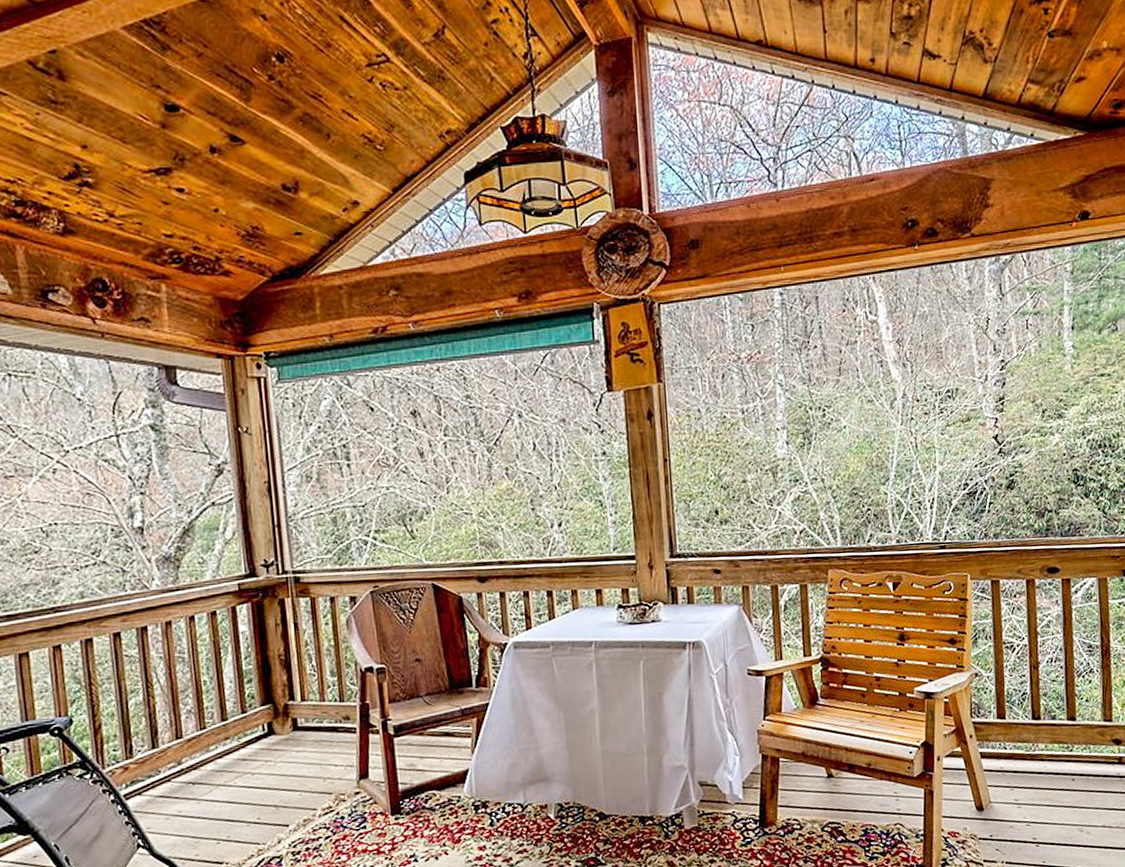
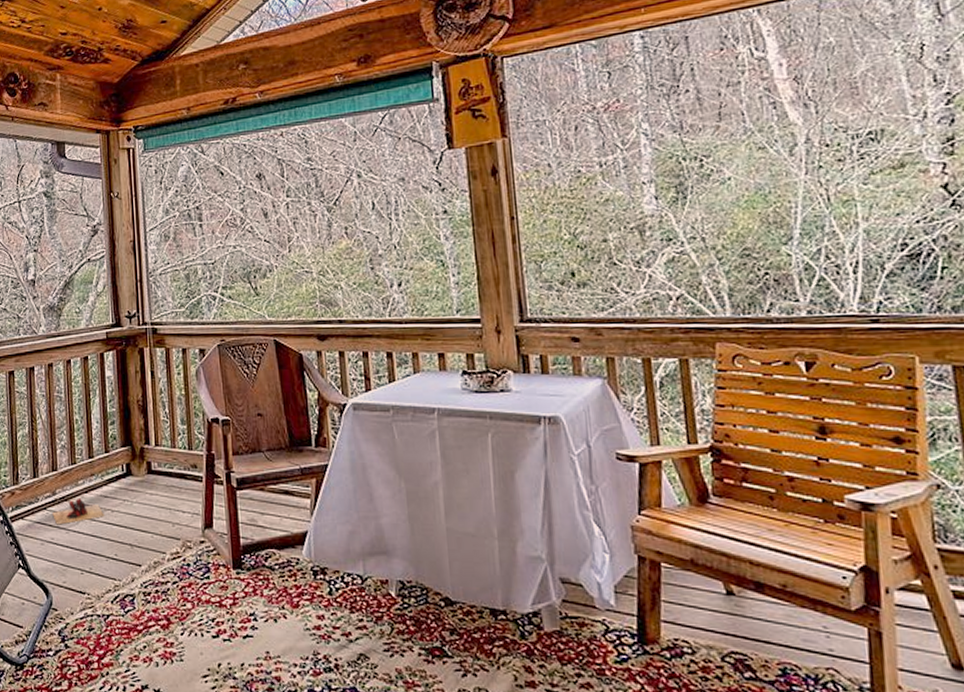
slippers: none [178,764,243,796] -> present [52,498,104,525]

